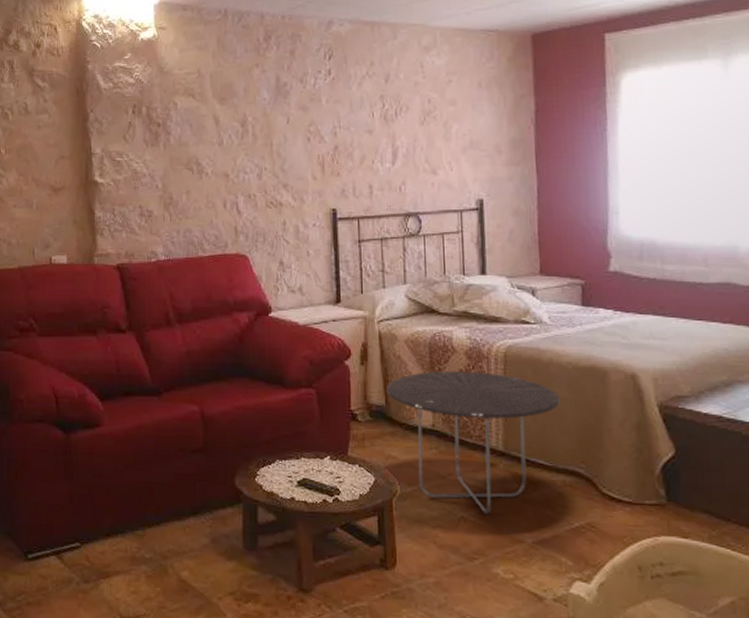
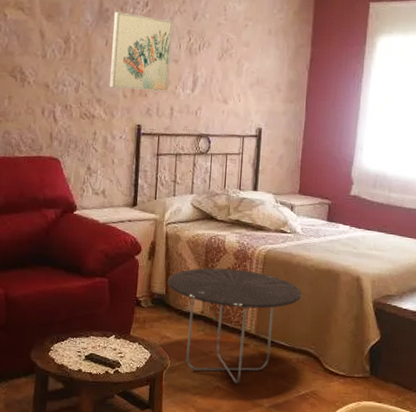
wall art: none [294,84,364,170] -> present [110,12,173,92]

